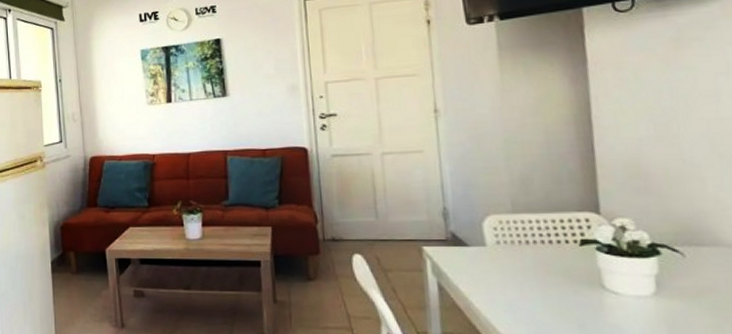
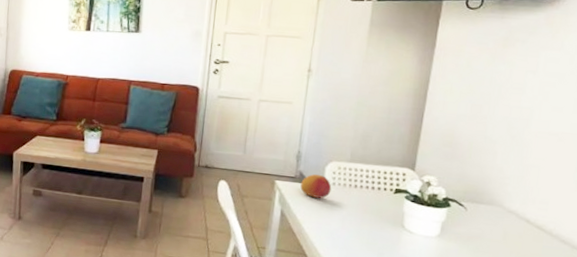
fruit: none [455,232,497,262] -> present [300,174,332,198]

